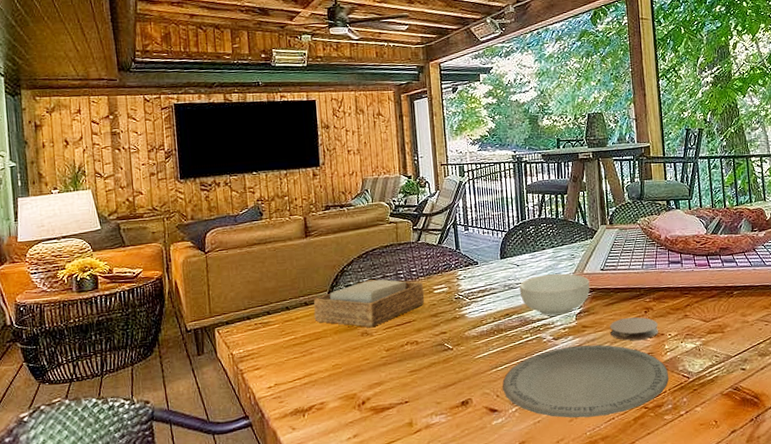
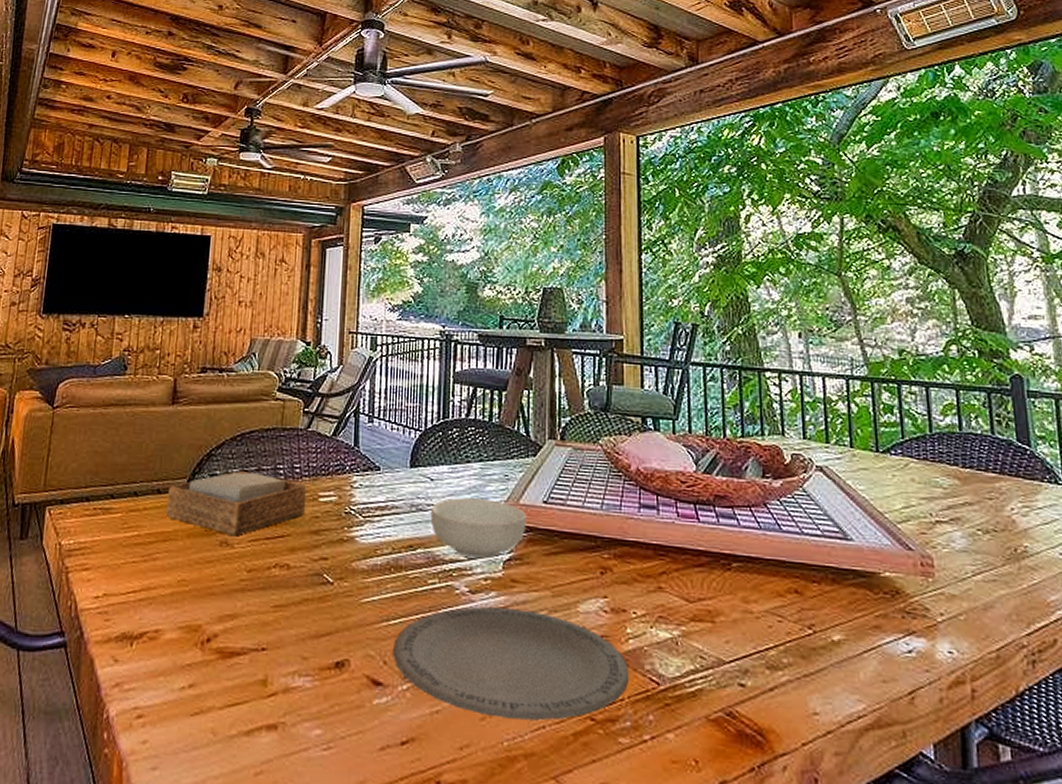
coaster: present [610,317,658,341] -> none [549,577,618,614]

